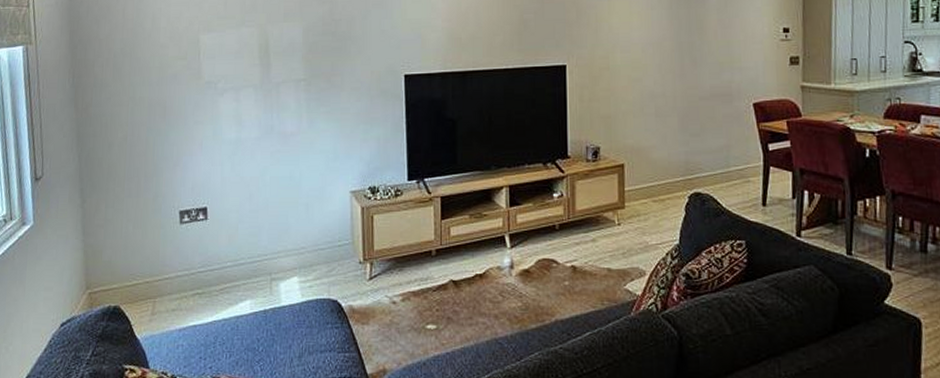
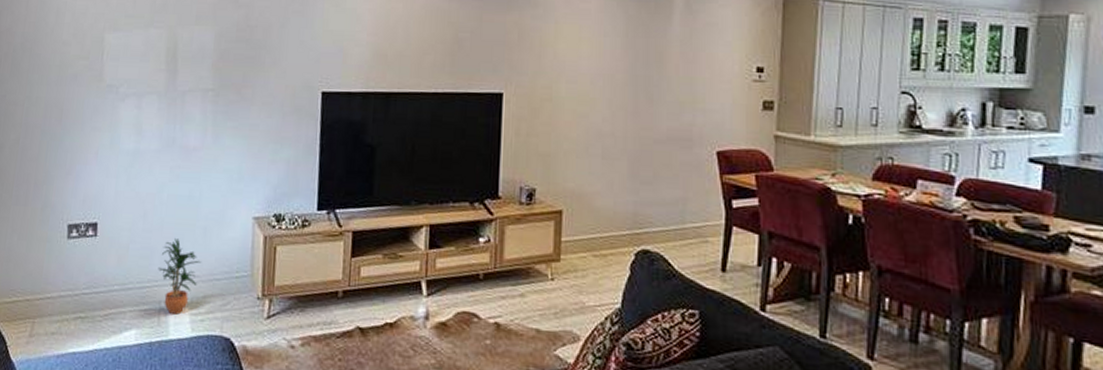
potted plant: none [266,216,305,283] -> present [158,238,201,315]

